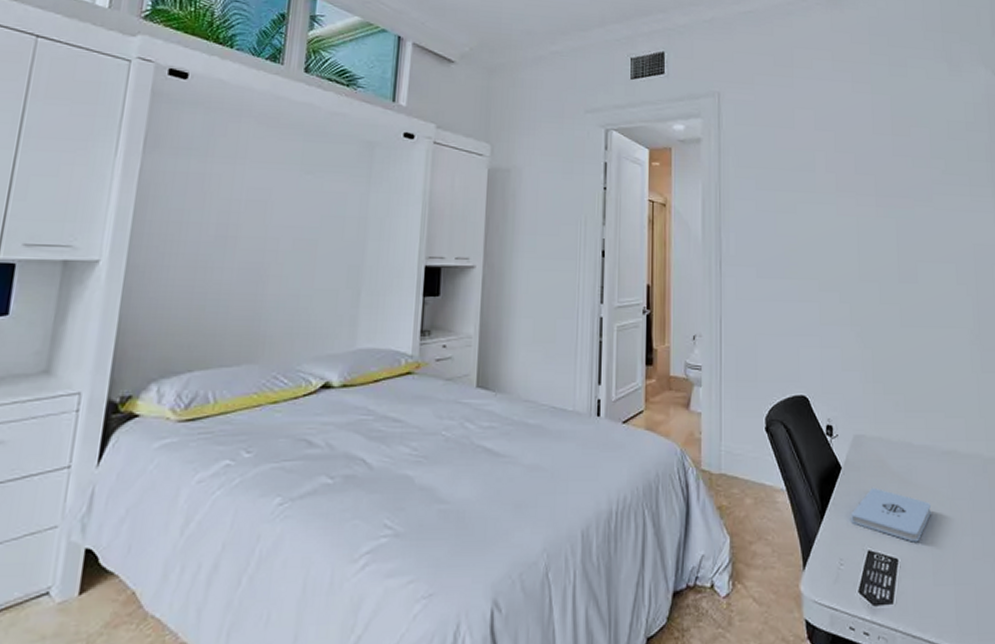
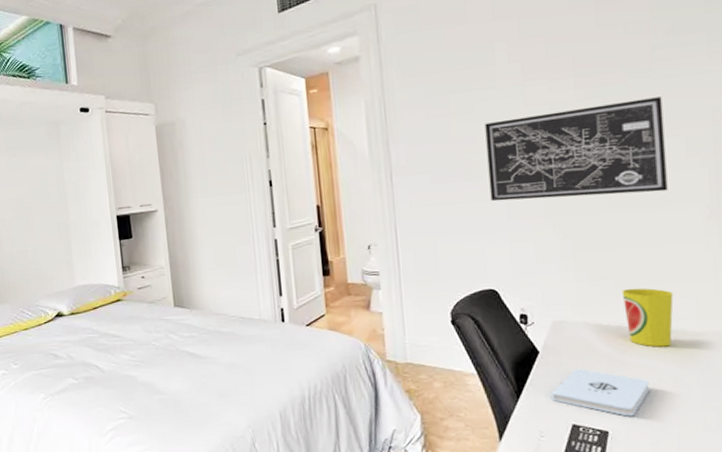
wall art: none [804,224,944,313] -> present [485,97,668,202]
cup: none [909,405,949,468] -> present [621,288,674,347]

